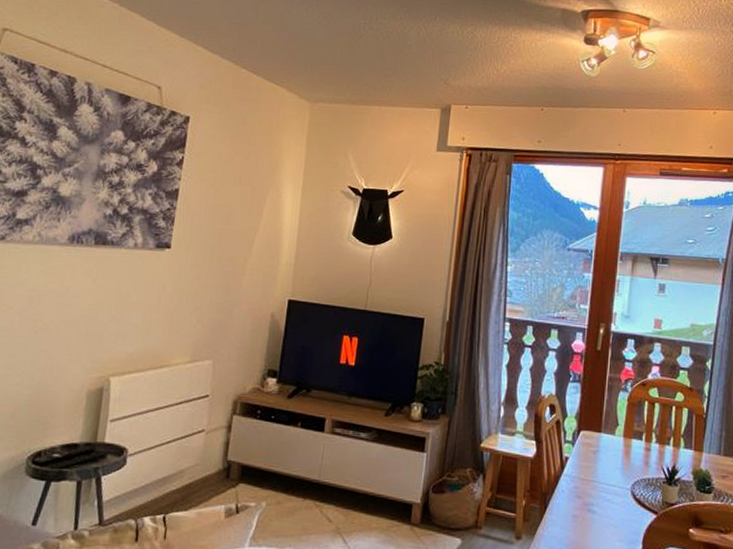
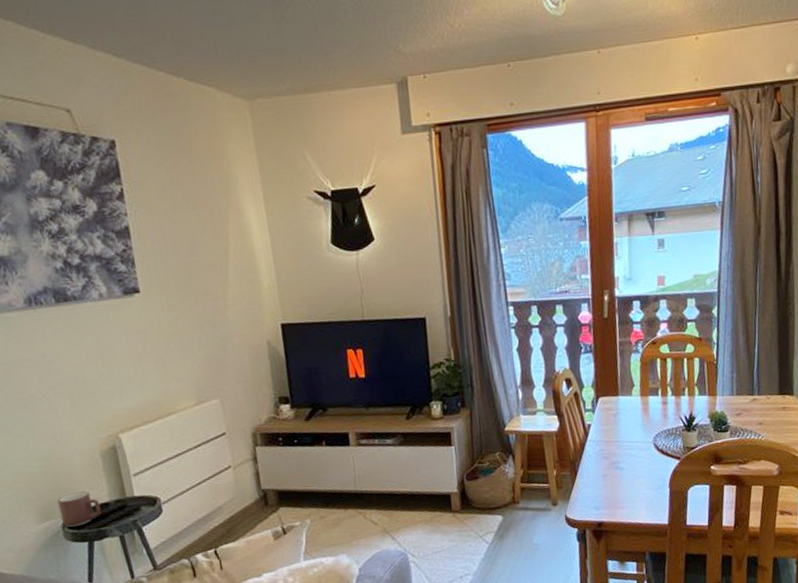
mug: none [28,427,70,463] -> present [57,491,102,528]

